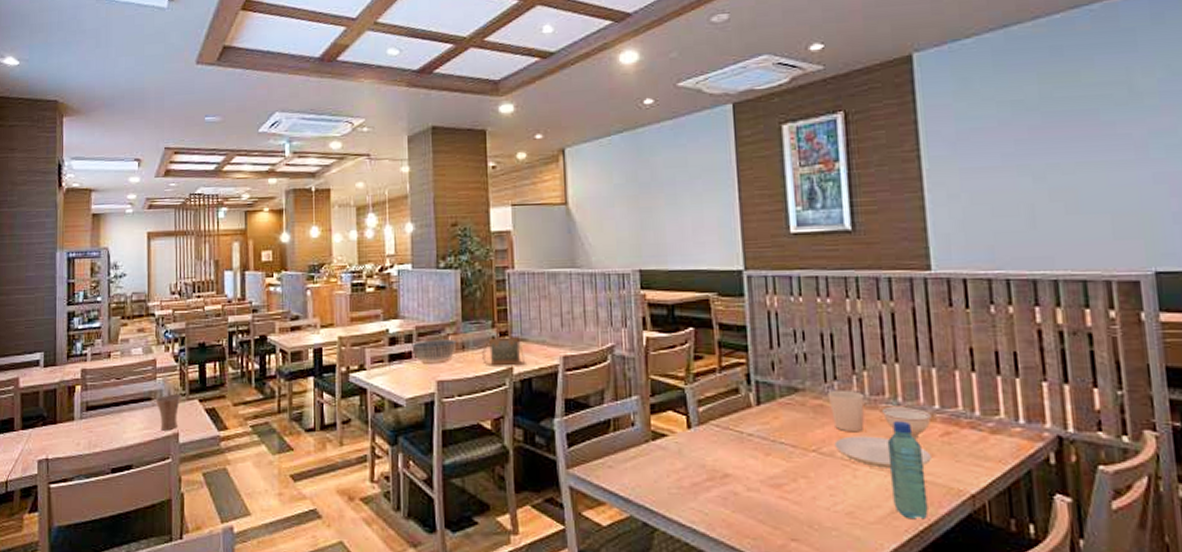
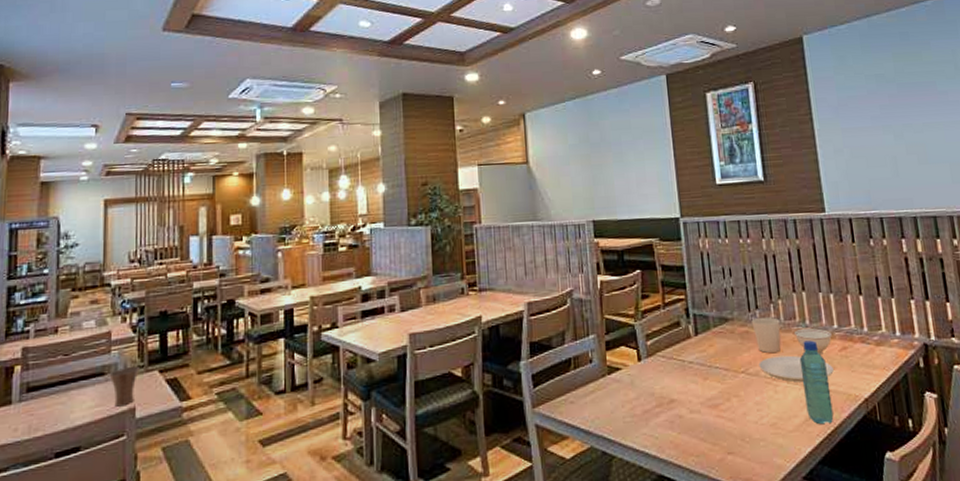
bowl: present [411,339,457,364] -> none [384,293,428,318]
handbag: present [482,320,526,366] -> none [452,272,494,317]

